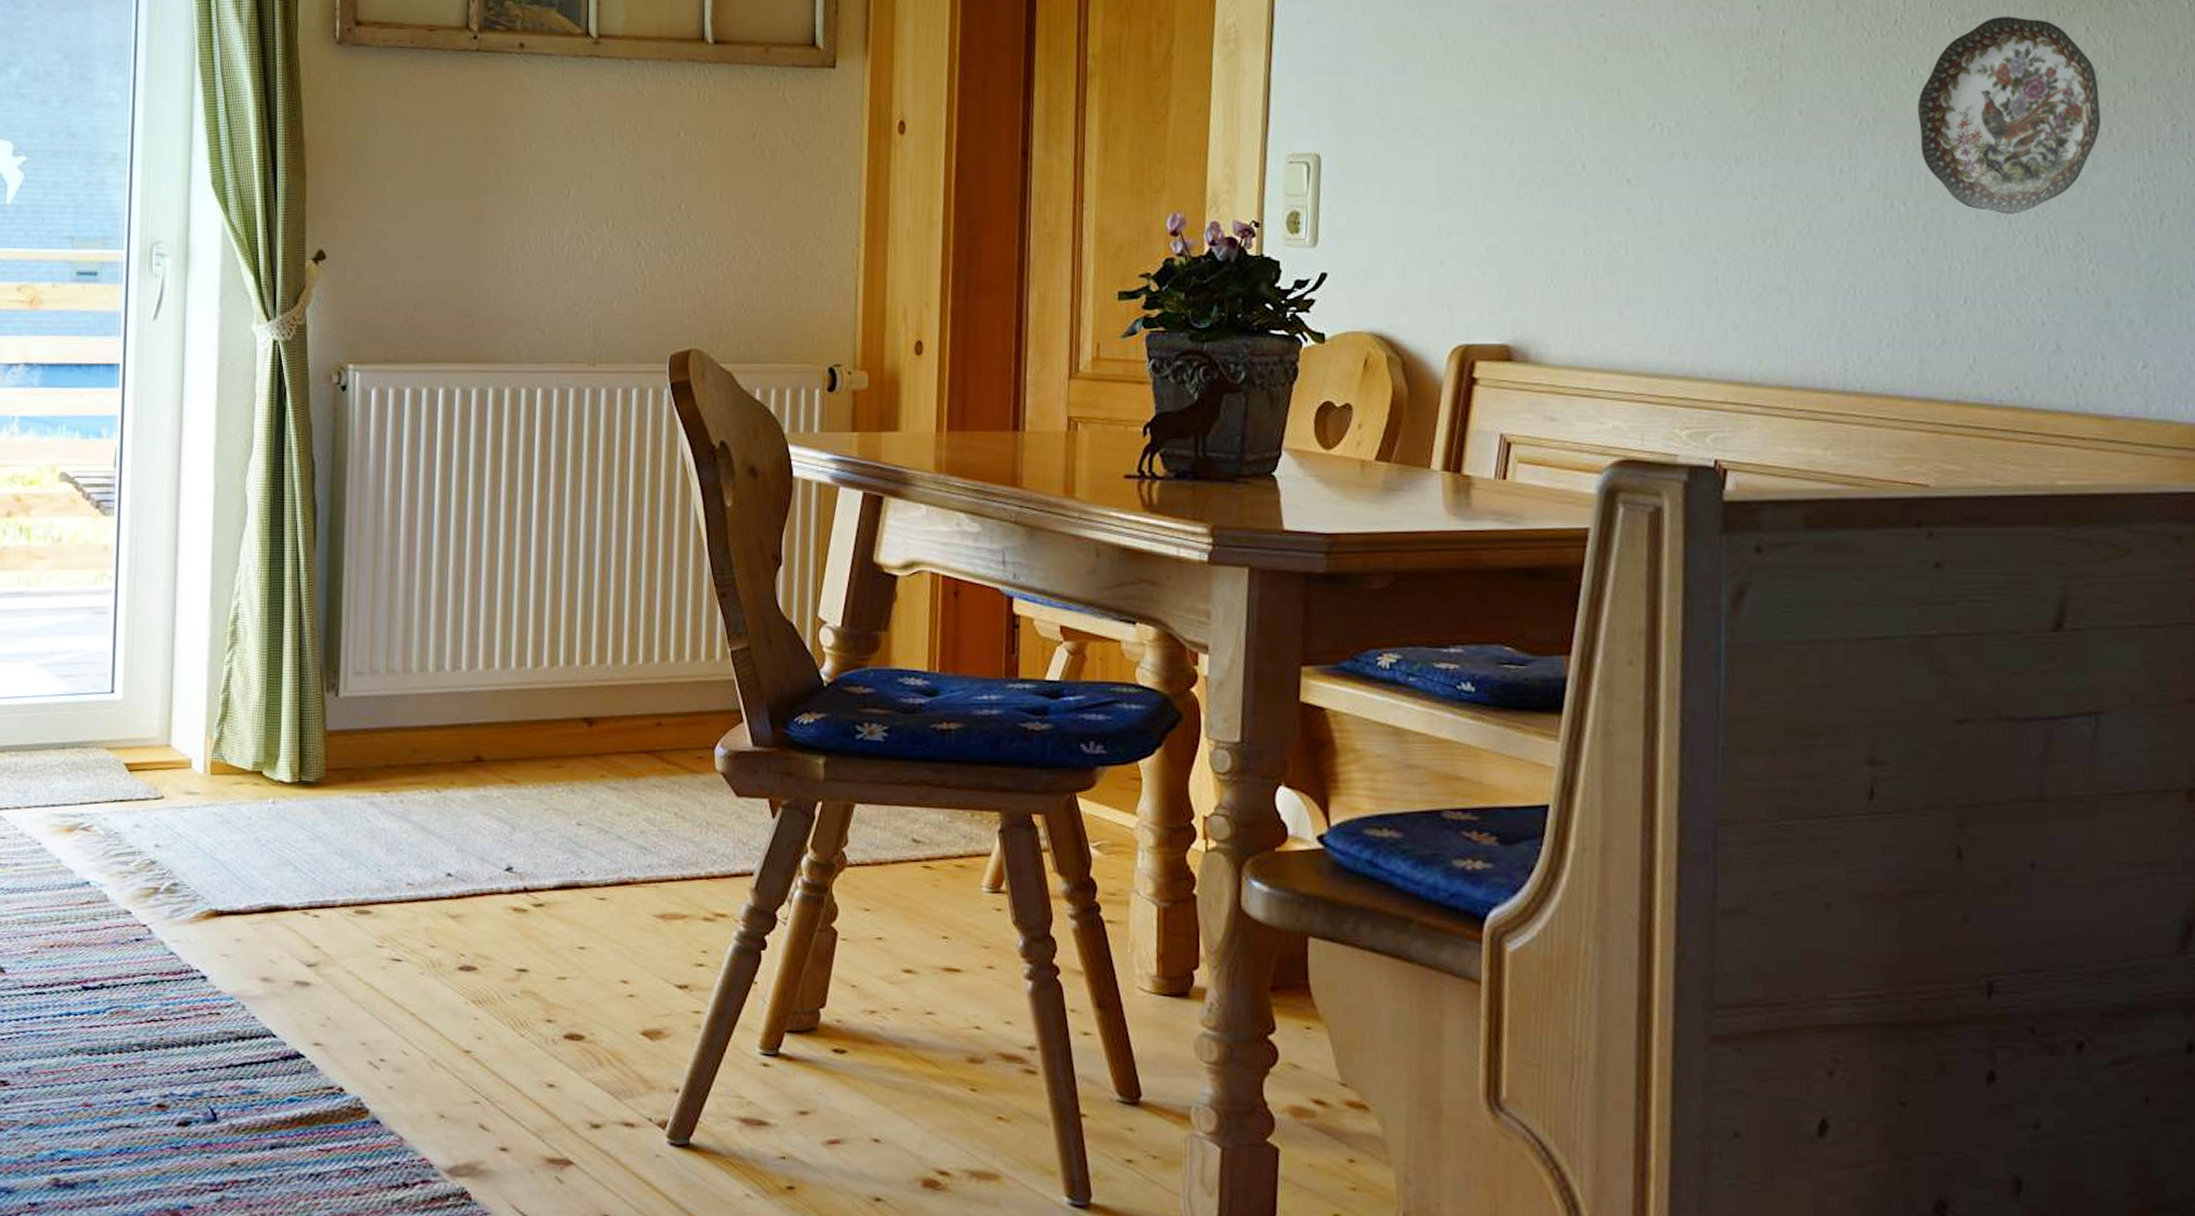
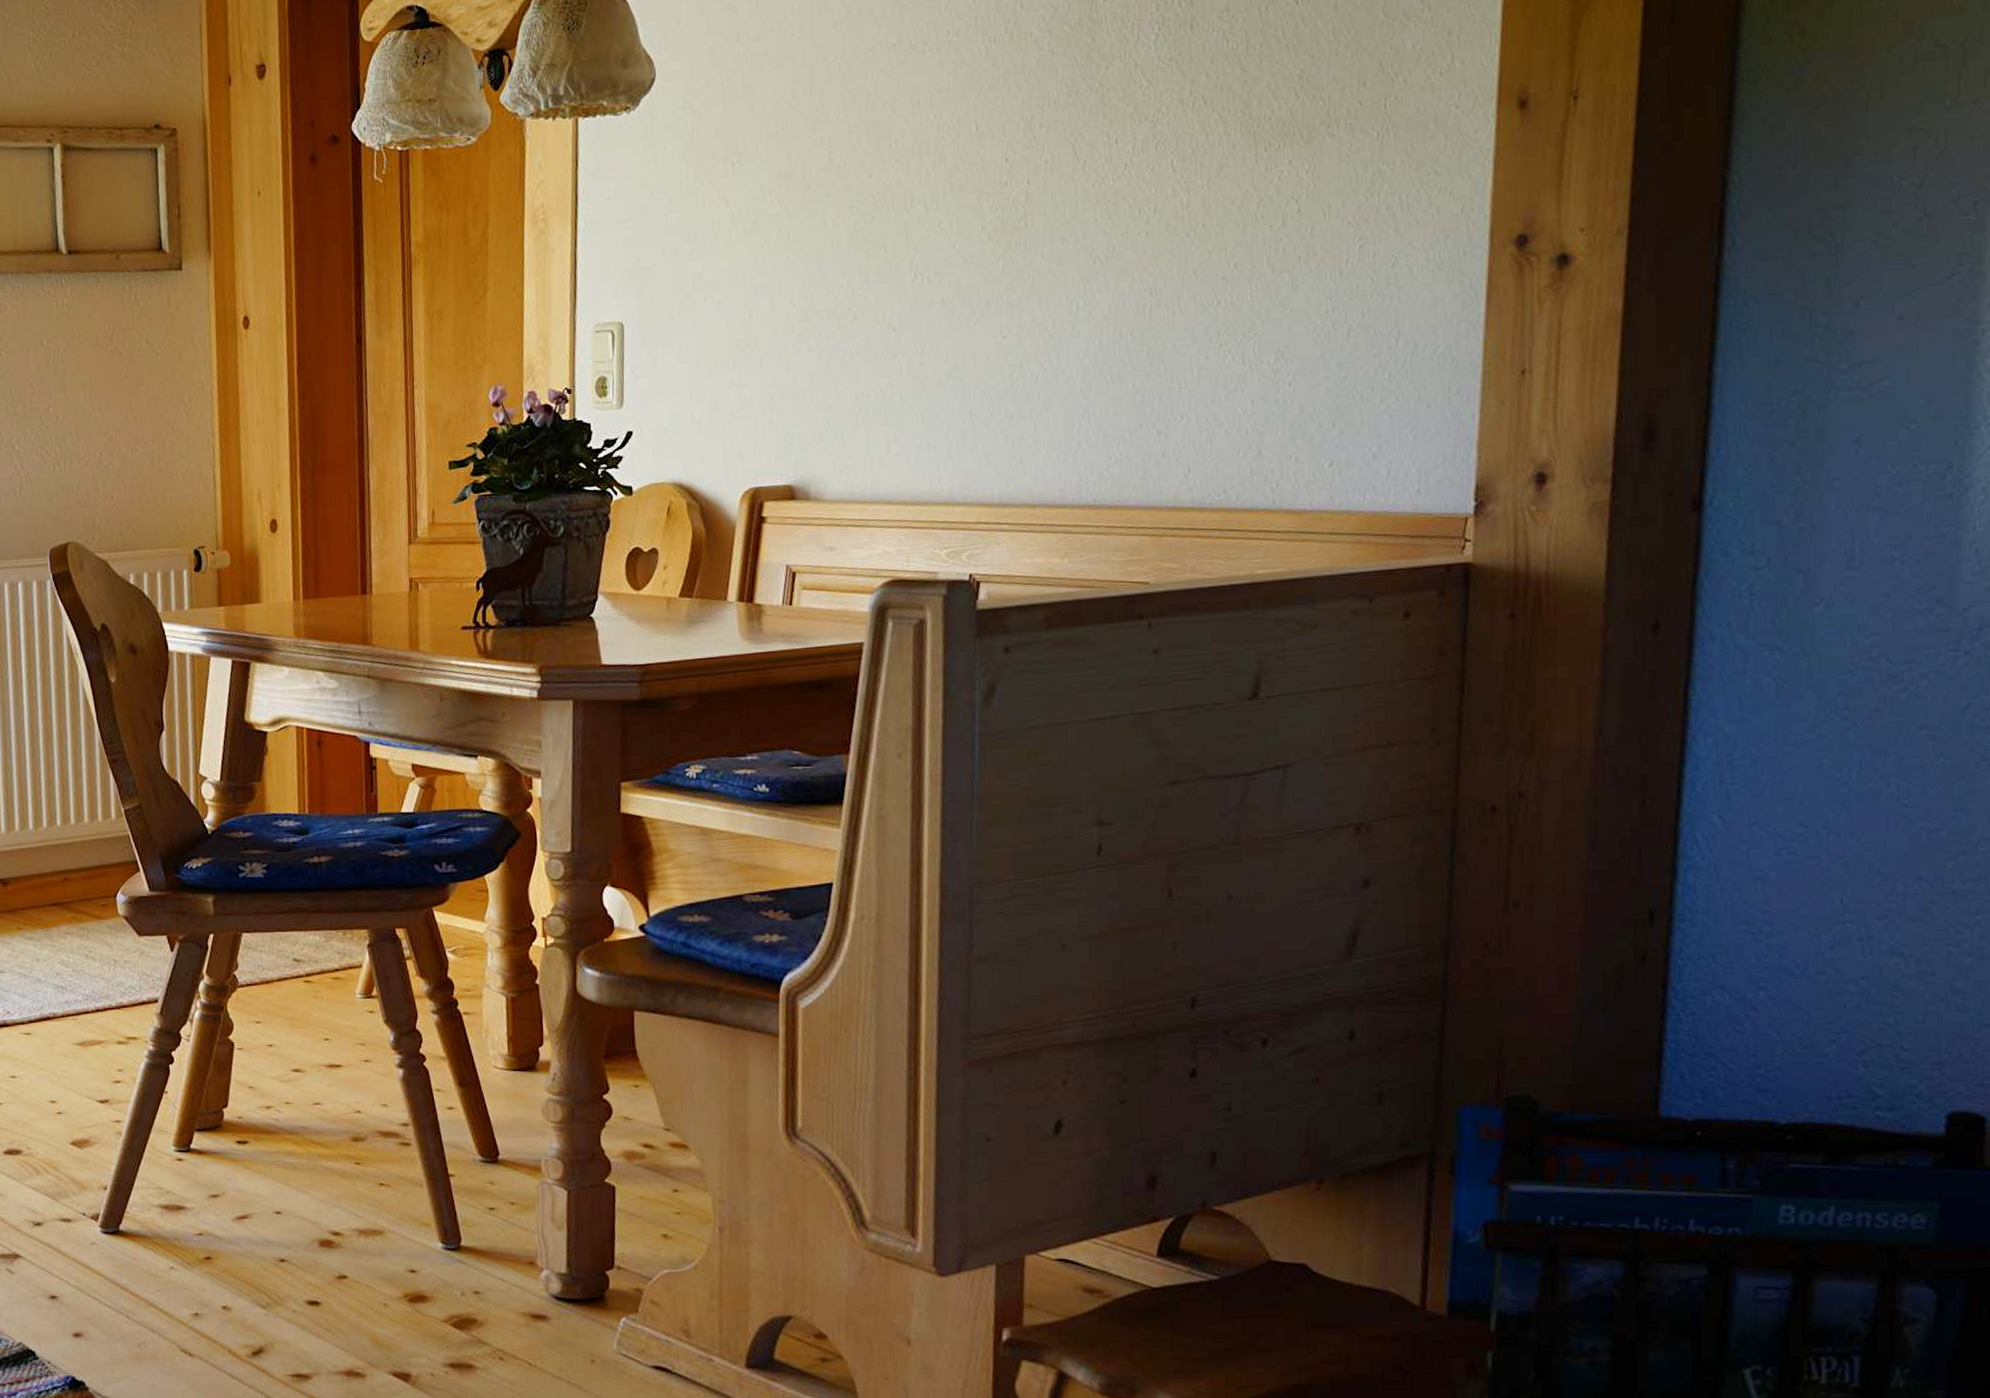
decorative plate: present [1918,15,2102,214] -> none [1144,154,1300,337]

